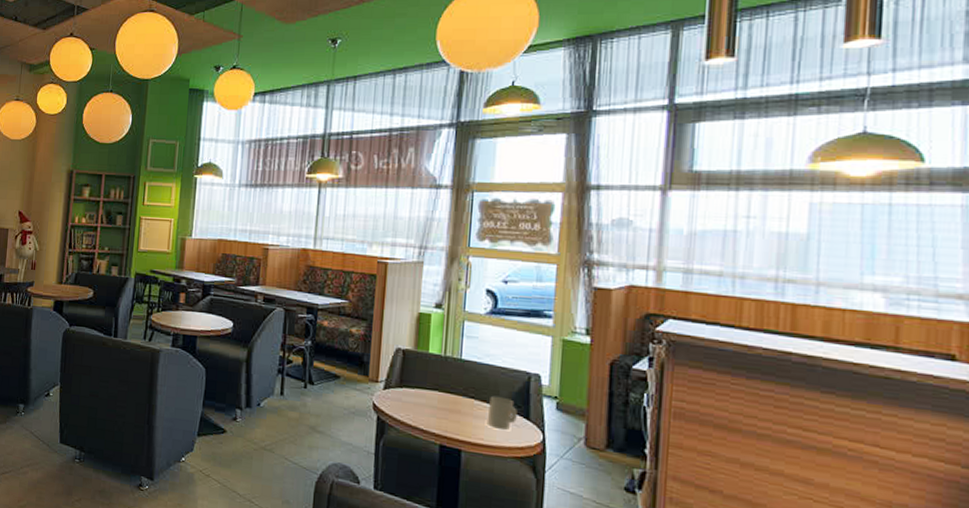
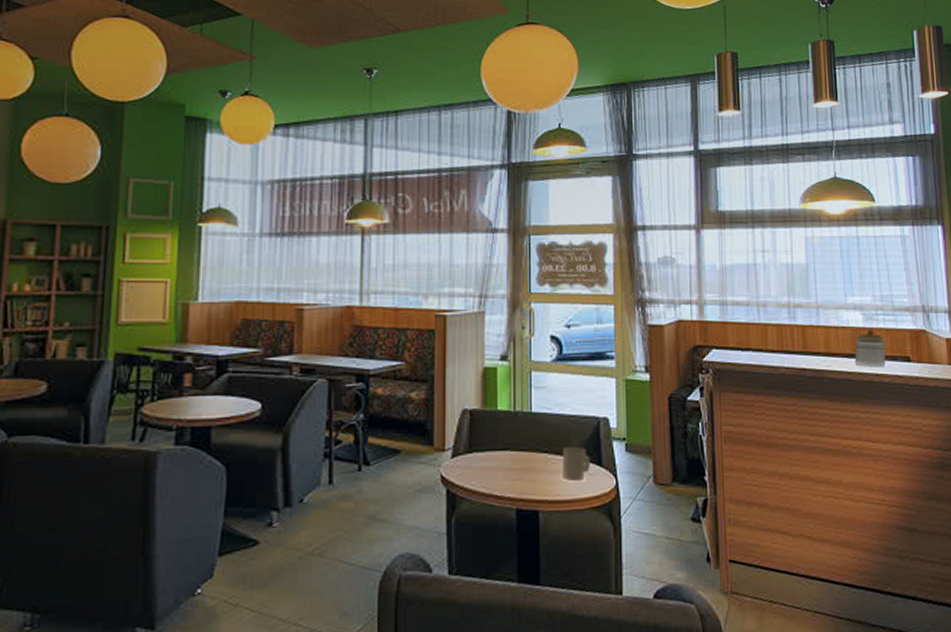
jar: none [866,316,918,364] -> present [854,329,886,368]

